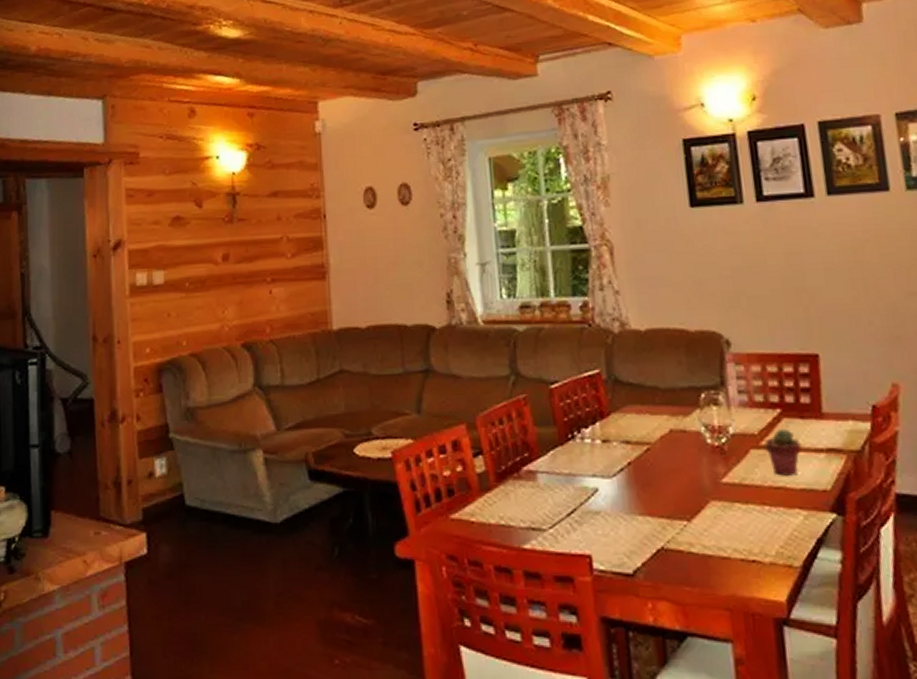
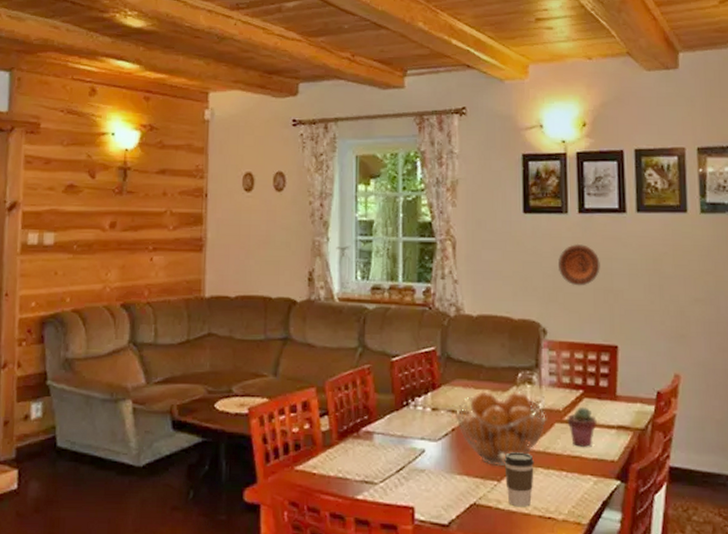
fruit basket: none [630,415,740,504] -> present [456,391,546,467]
coffee cup: none [692,486,731,550] -> present [504,452,534,507]
decorative plate: none [737,237,789,288] -> present [559,243,600,286]

